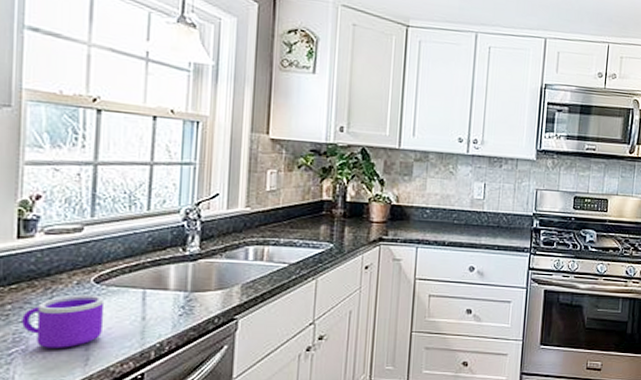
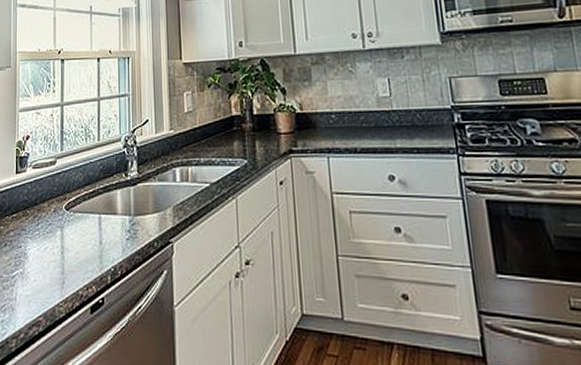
mug: present [22,294,105,348] -> none [20,221,73,272]

